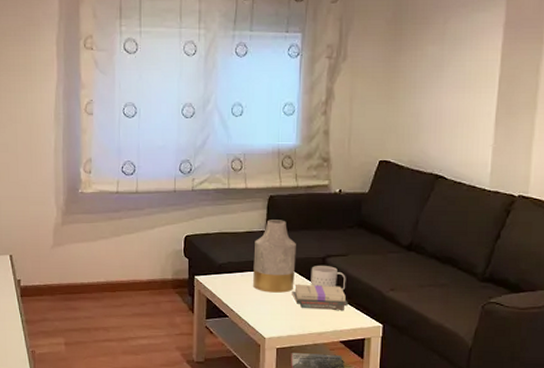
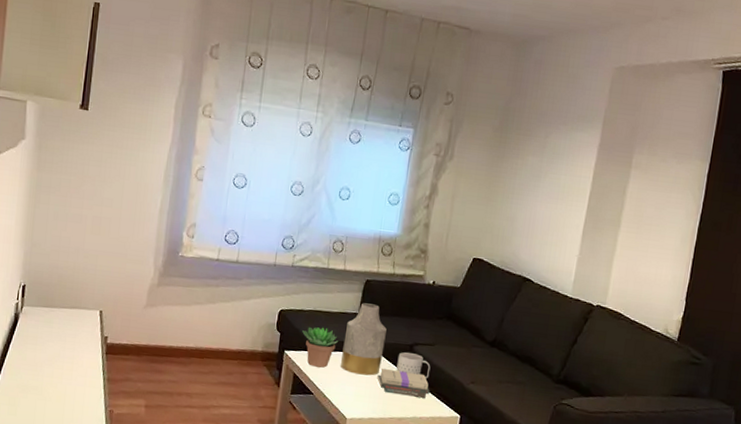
succulent plant: none [210,248,248,290] -> present [302,326,339,368]

